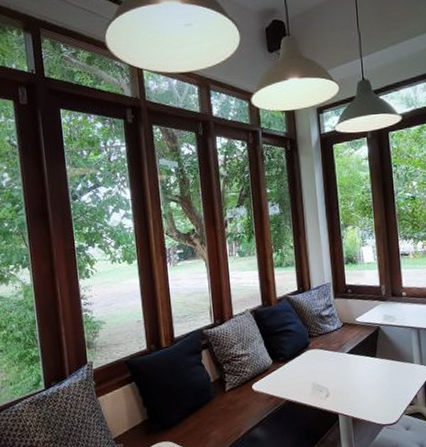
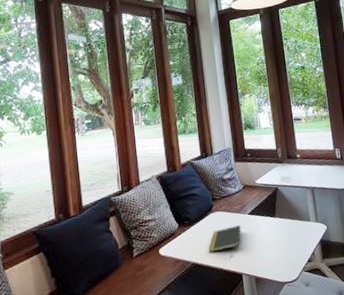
notepad: none [304,364,339,391] -> present [209,225,242,253]

